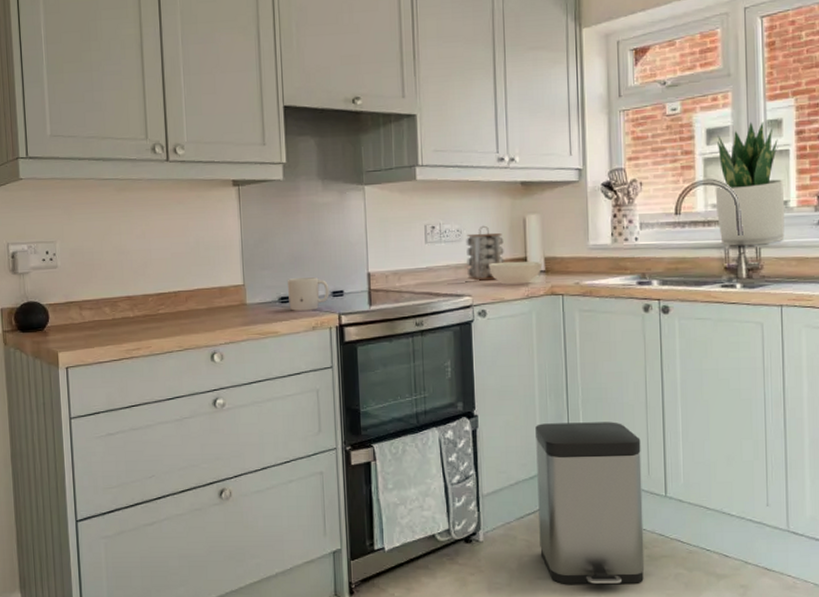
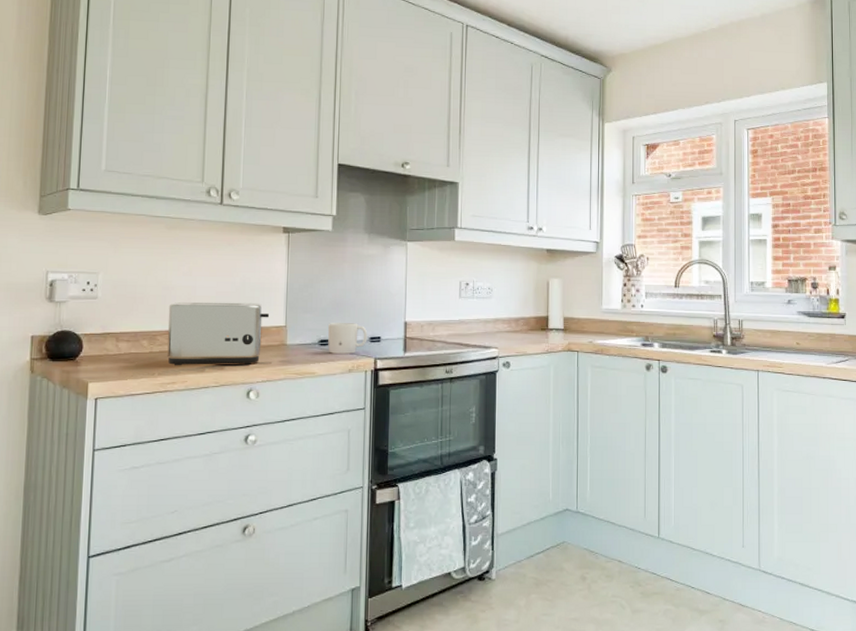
toaster: none [126,262,227,332] -> present [167,301,270,366]
spice rack: present [466,225,504,281] -> none [495,285,529,335]
bowl: present [488,261,542,285] -> none [514,319,562,340]
pedal bin: present [535,422,645,584] -> none [547,468,639,620]
planter: present [715,121,785,246] -> none [707,214,763,318]

